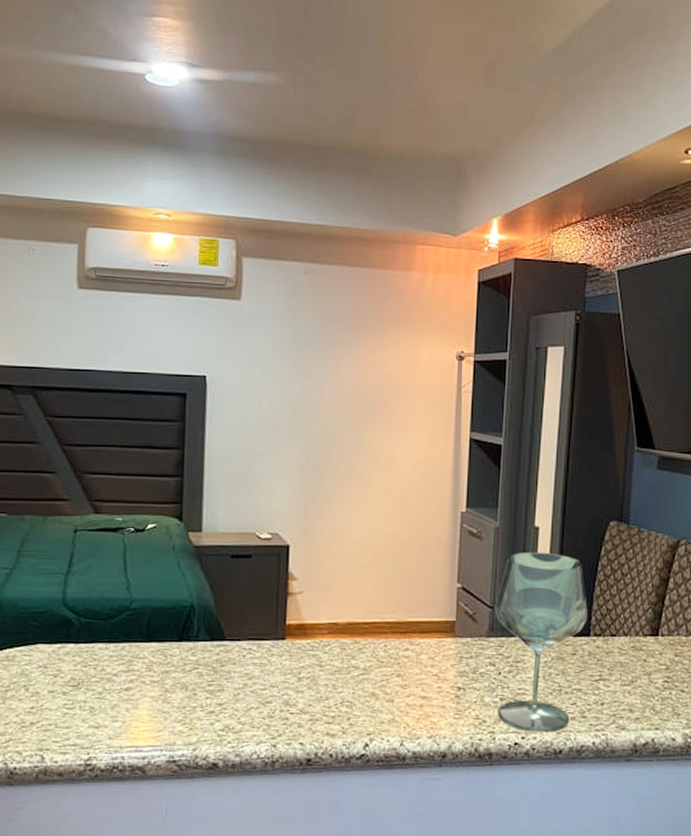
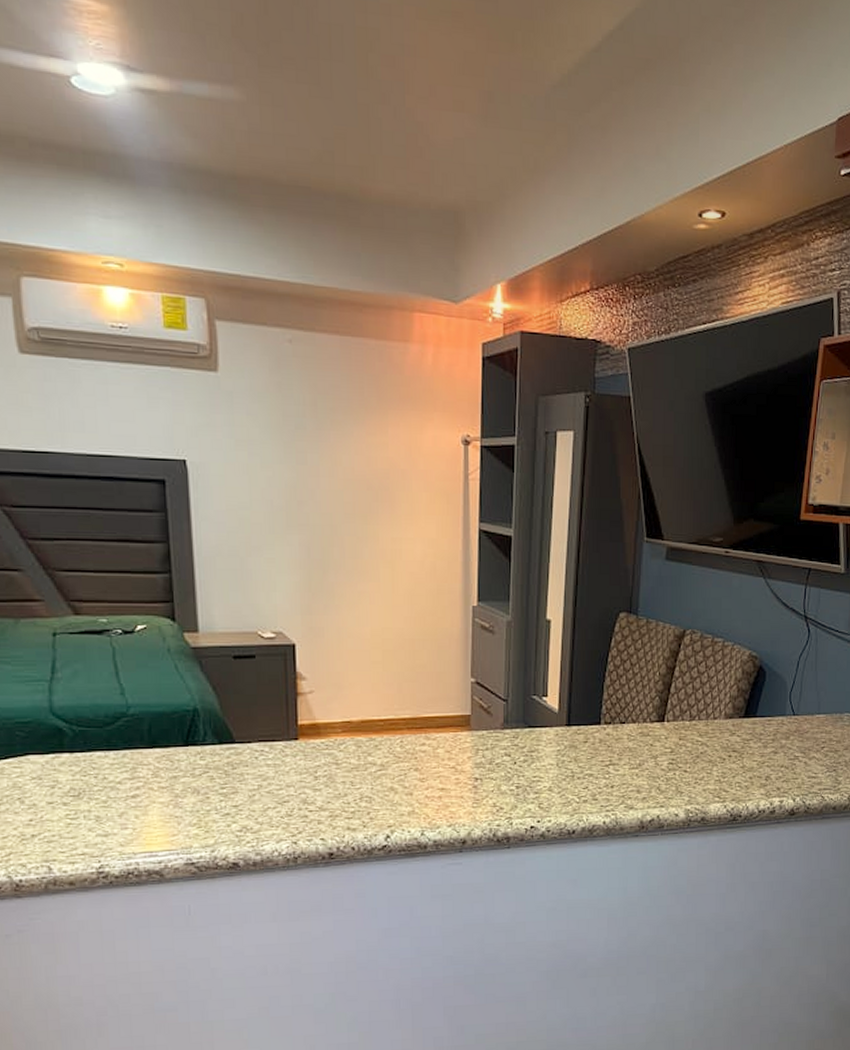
wine glass: present [495,551,588,733] -> none [509,645,598,816]

